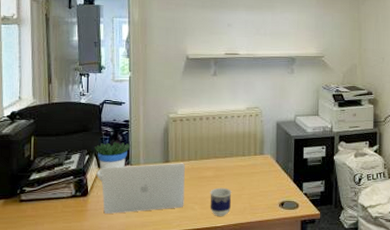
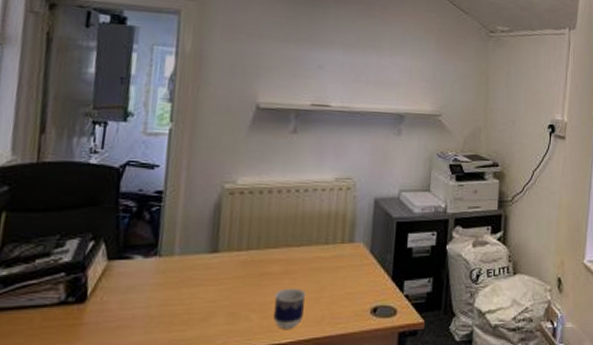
flowerpot: present [95,142,131,181] -> none [103,222,162,280]
laptop: present [101,163,185,214] -> none [109,253,242,329]

